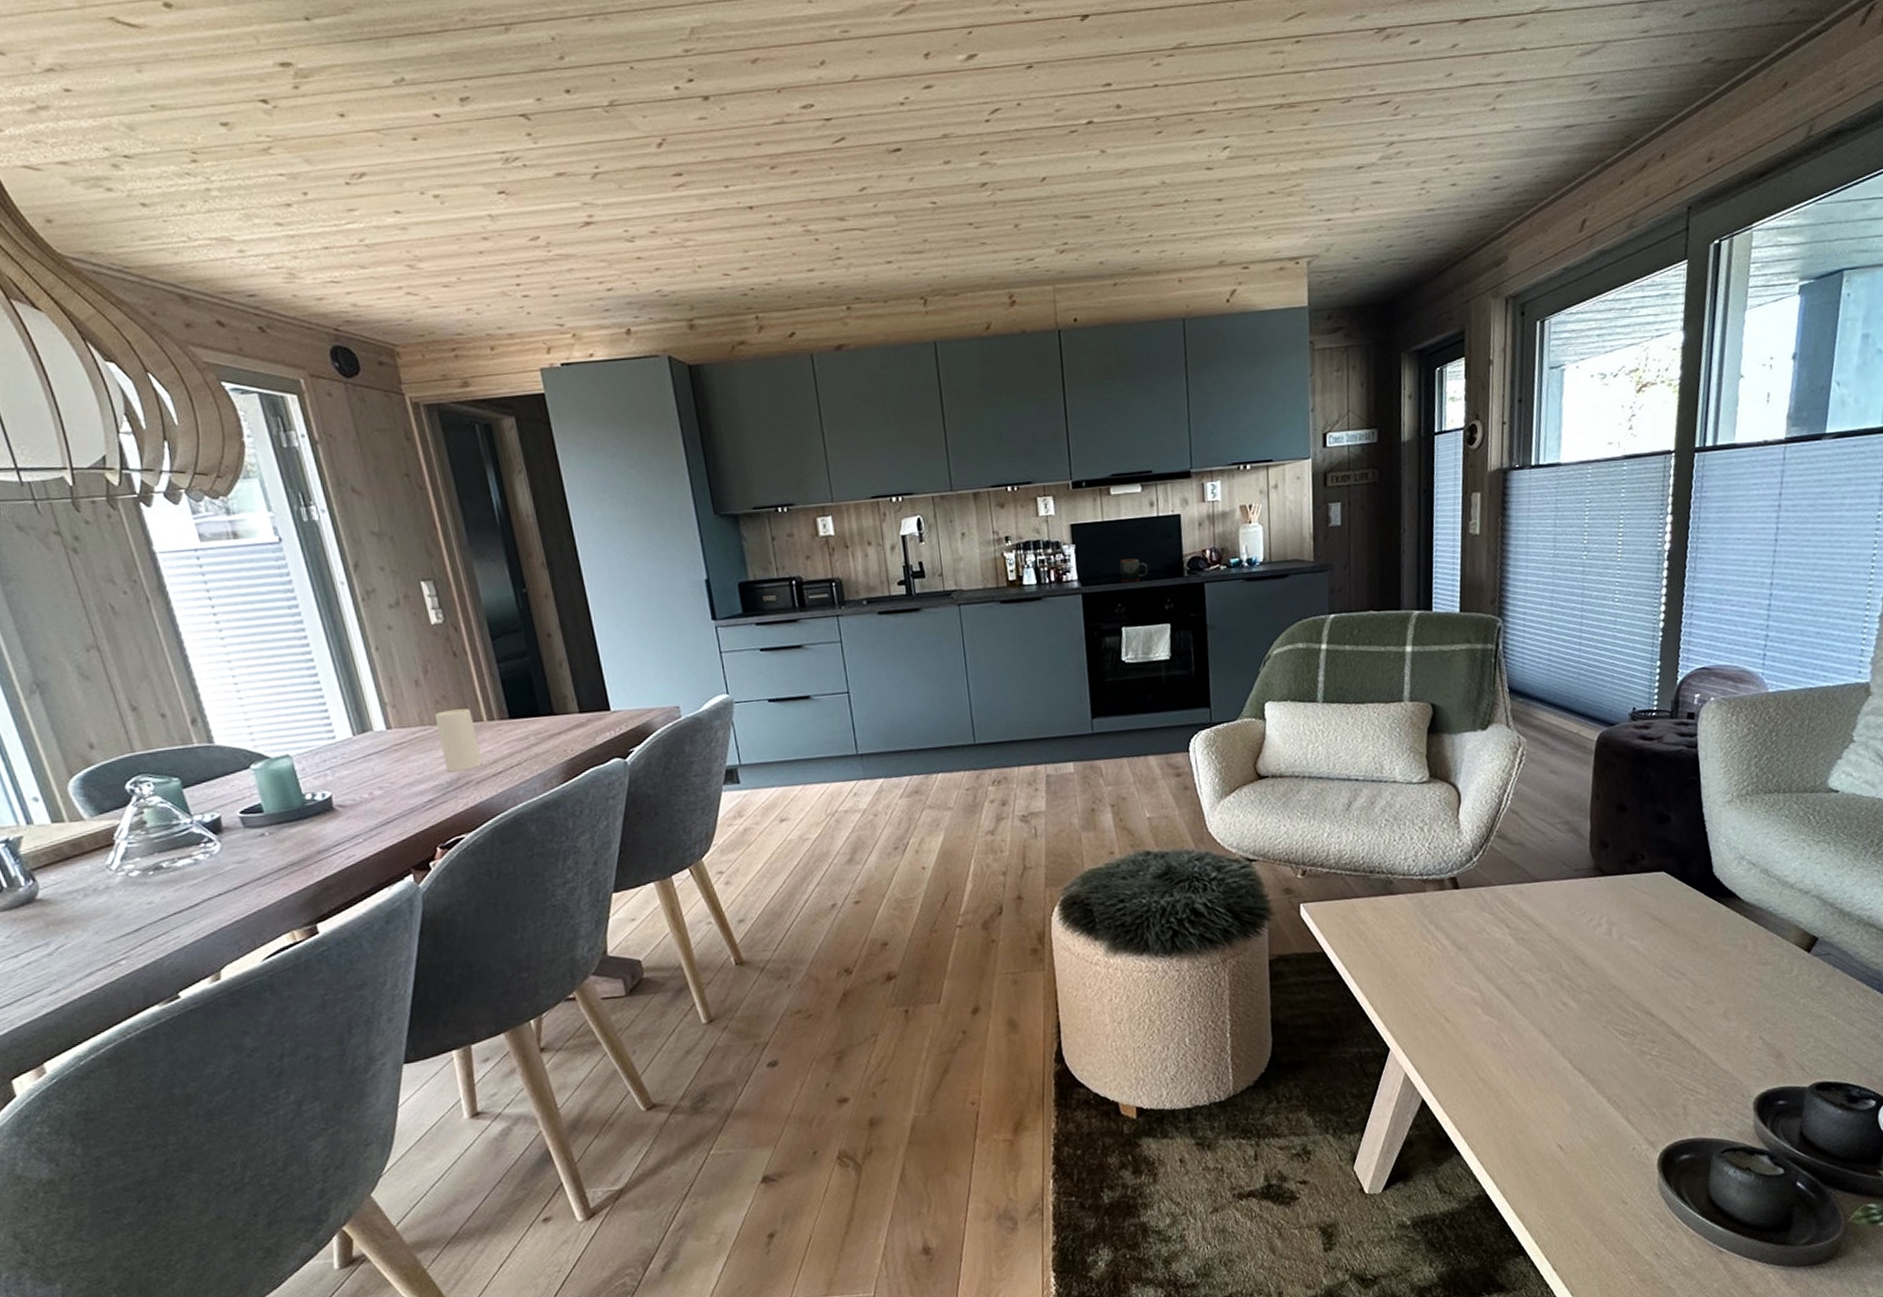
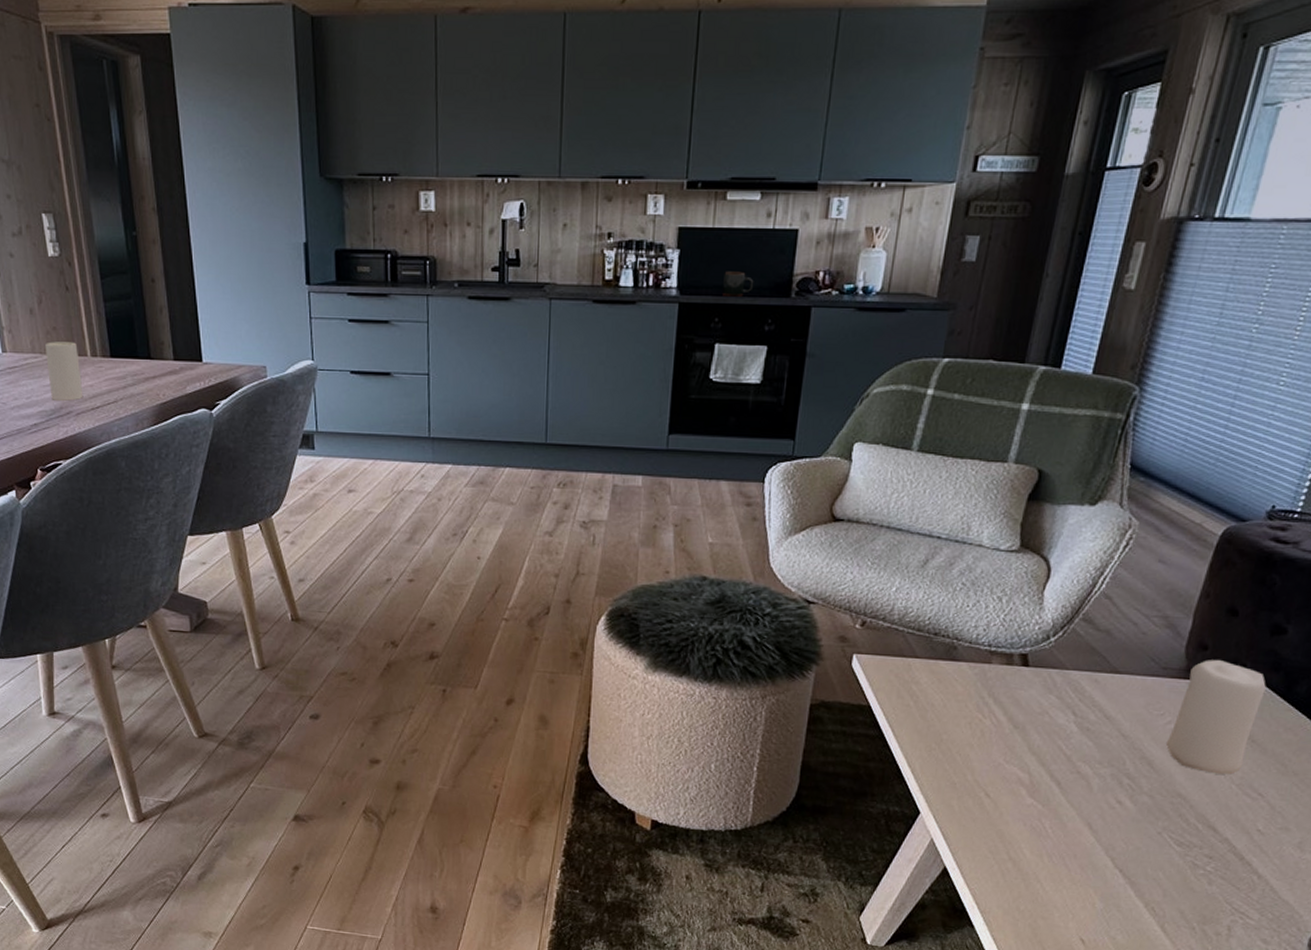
candle: none [1592,853,1665,962] -> present [1165,659,1266,775]

